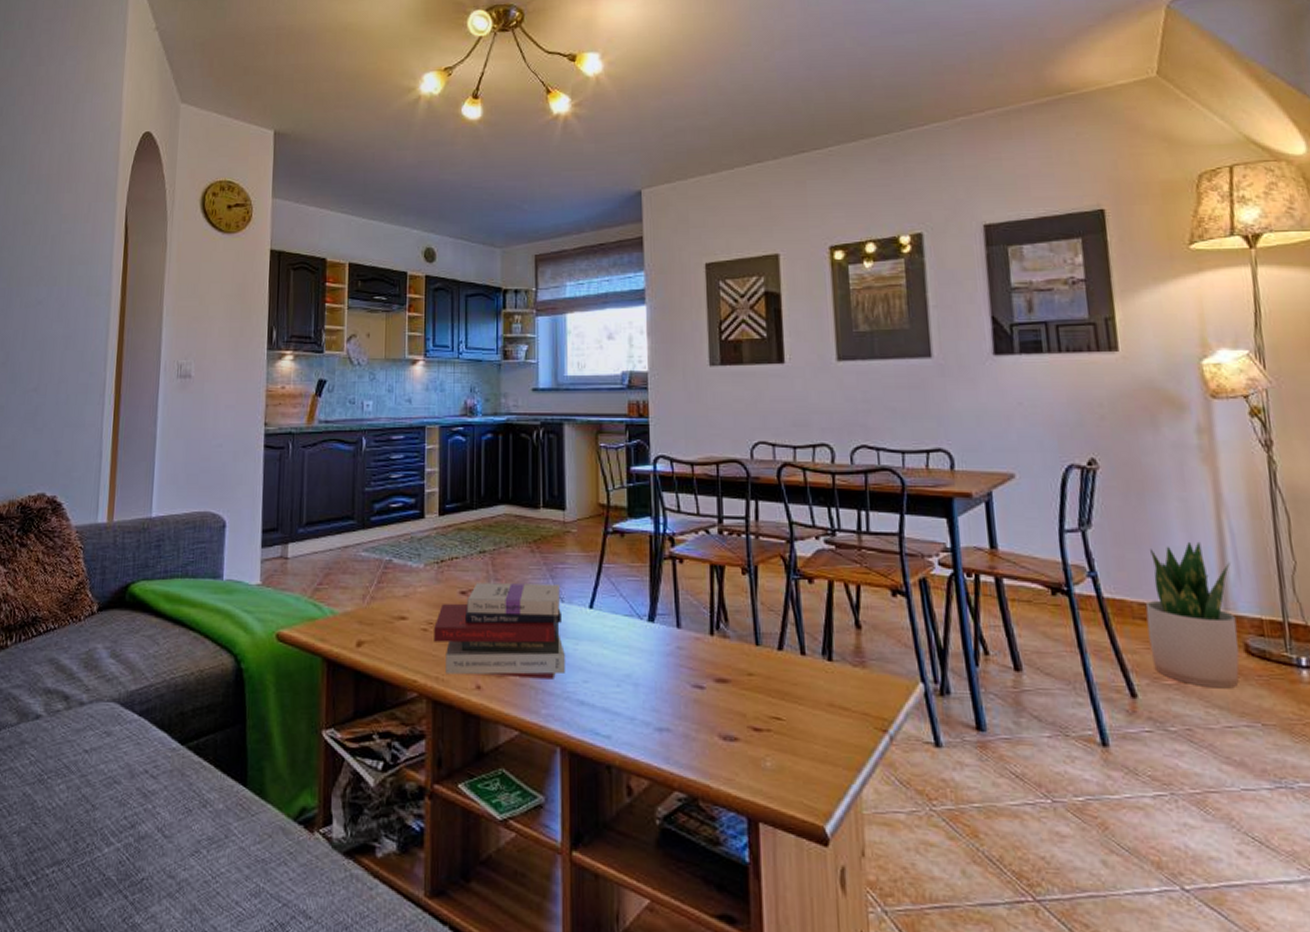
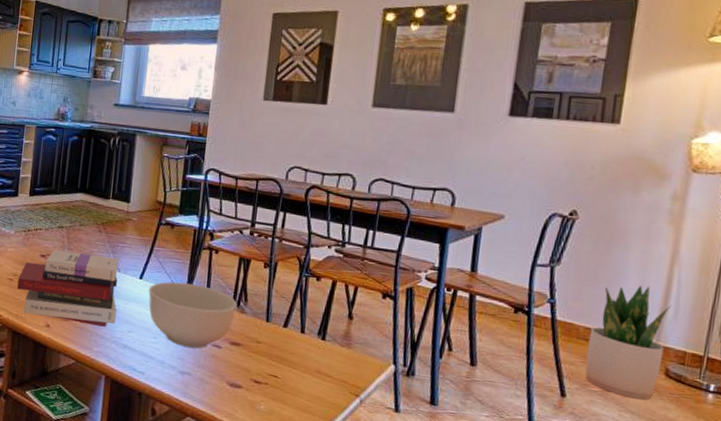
bowl: none [603,607,717,693] -> present [148,281,238,349]

